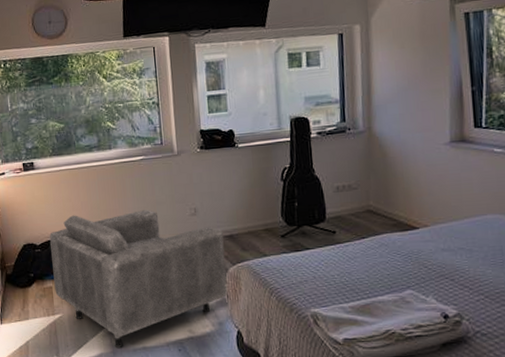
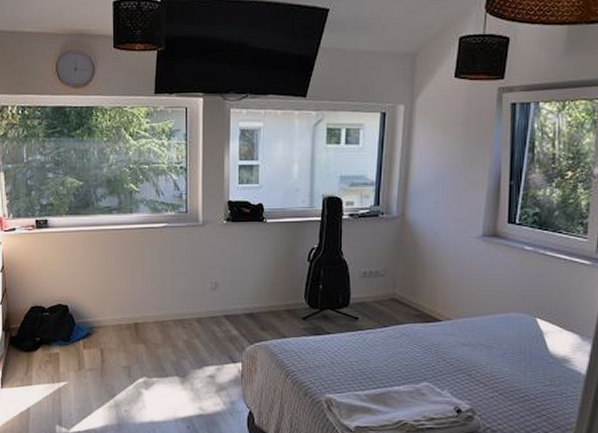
armchair: present [50,210,227,348] -> none [60,279,243,420]

